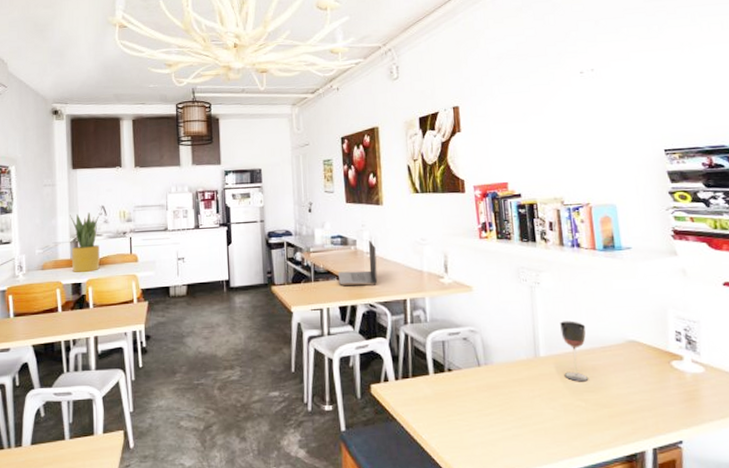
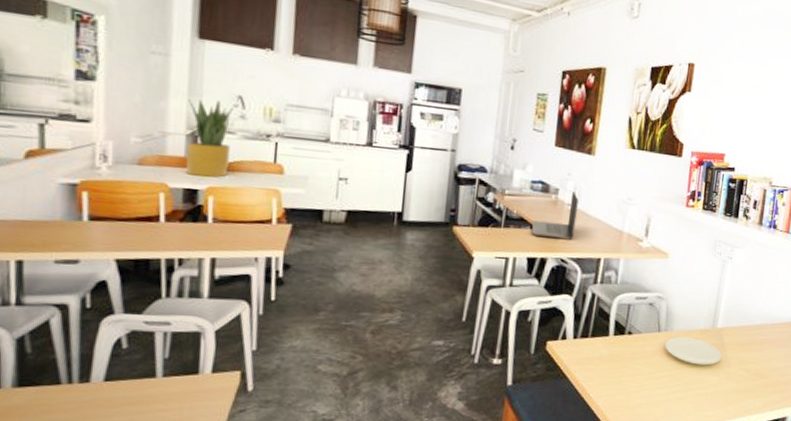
plate: none [488,369,553,398] -> present [665,336,723,366]
wineglass: present [560,321,589,382] -> none [734,296,764,354]

